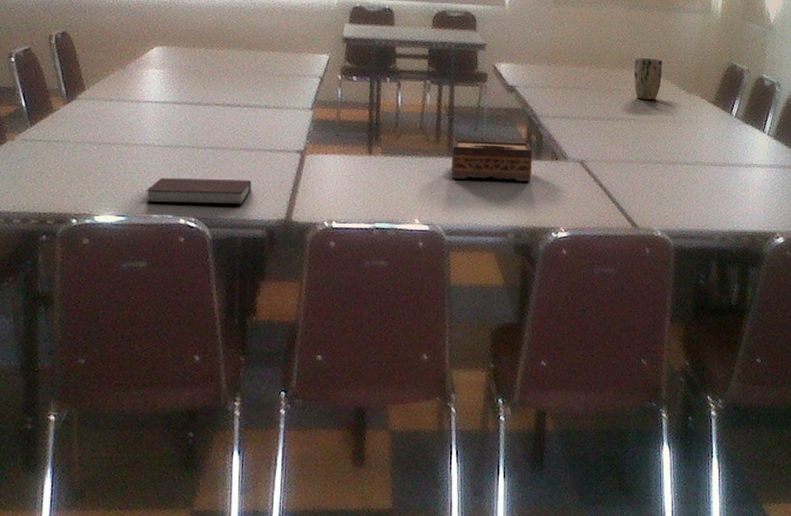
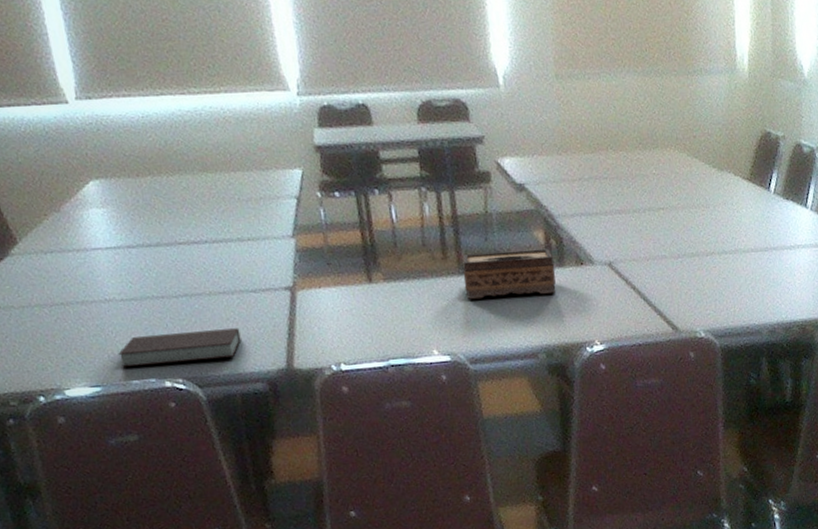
plant pot: present [634,57,663,100] -> none [656,133,689,184]

